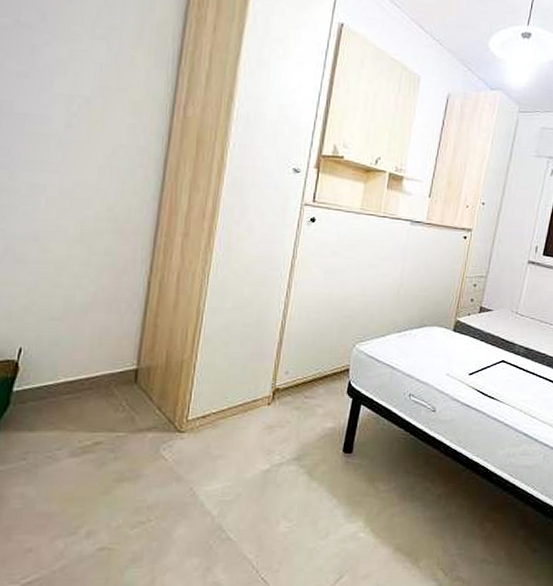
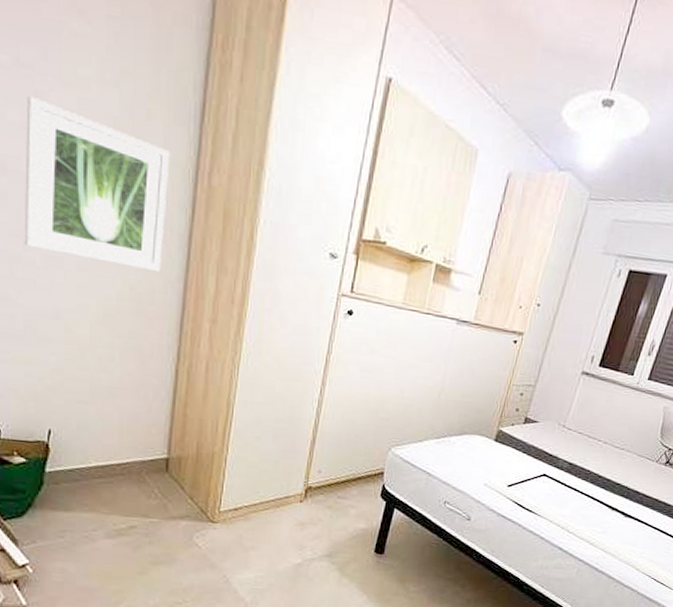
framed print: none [10,49,151,193] -> present [24,95,171,272]

